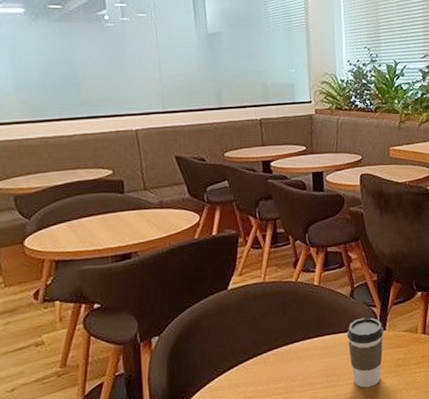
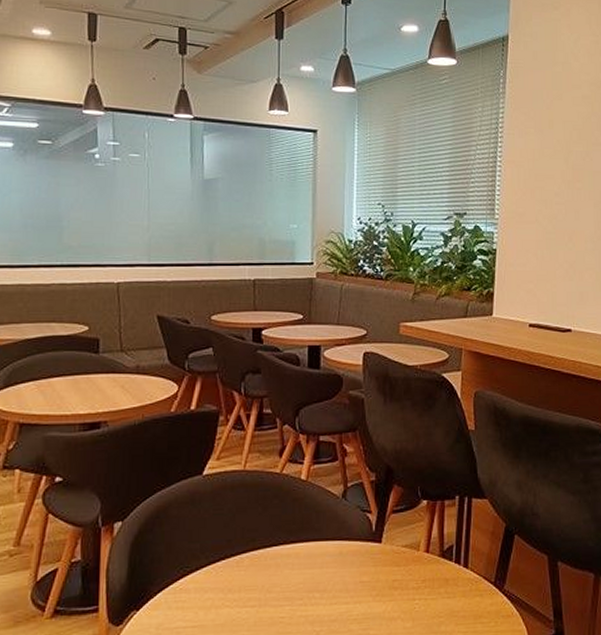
coffee cup: present [346,317,384,388] -> none [334,524,379,611]

